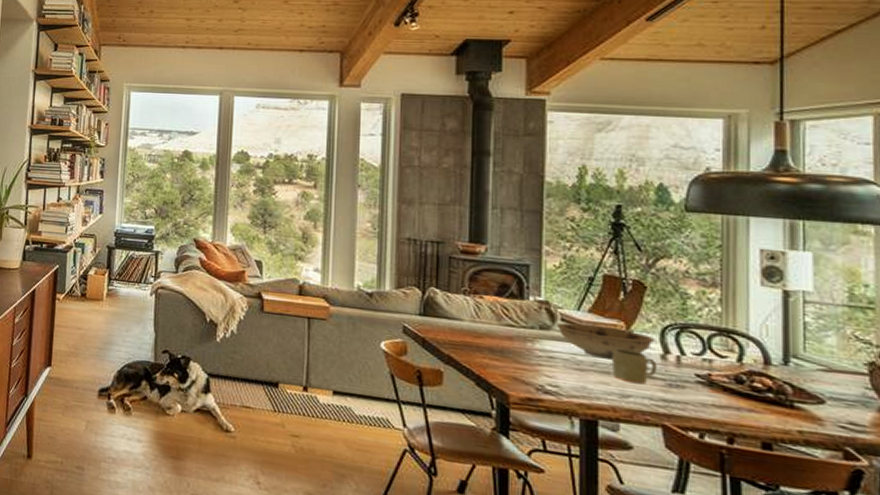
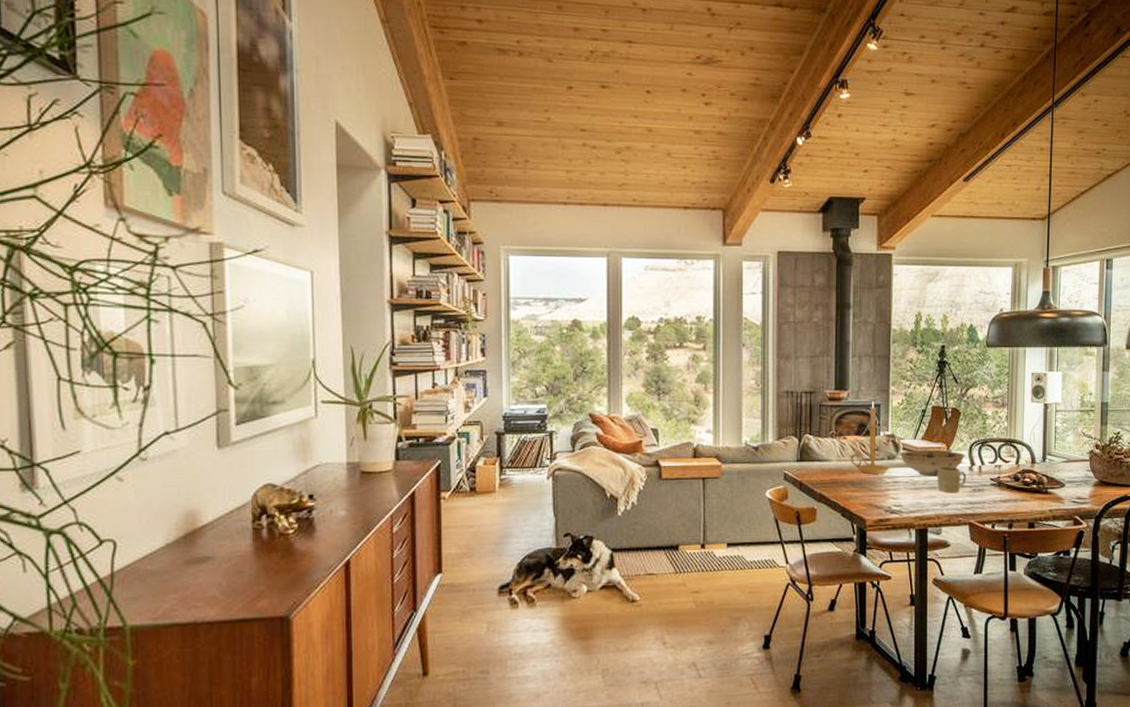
candle holder: none [488,260,541,346] -> present [850,401,889,475]

